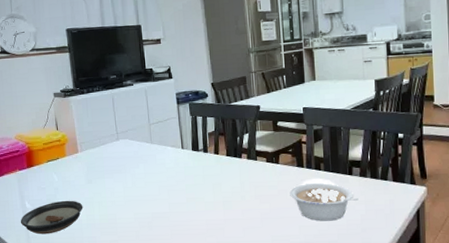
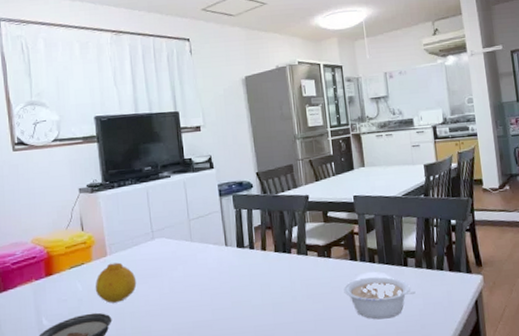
fruit: none [68,159,104,193] -> present [95,262,137,303]

